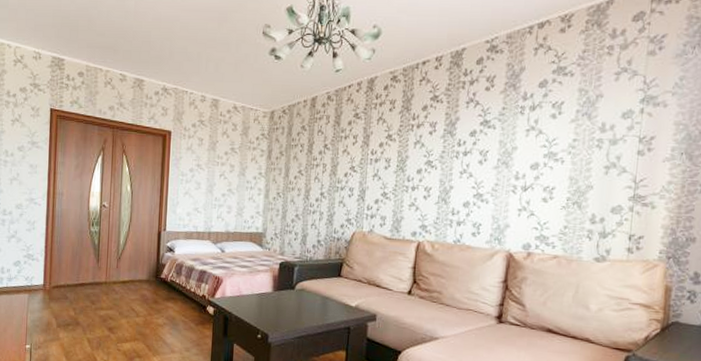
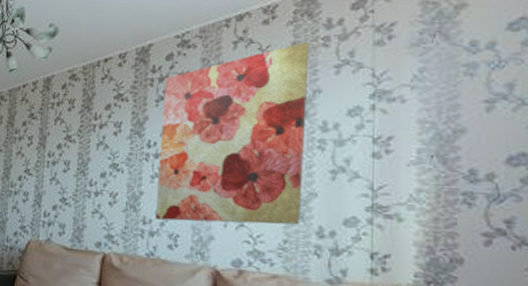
wall art: none [462,50,597,213] -> present [154,42,310,225]

